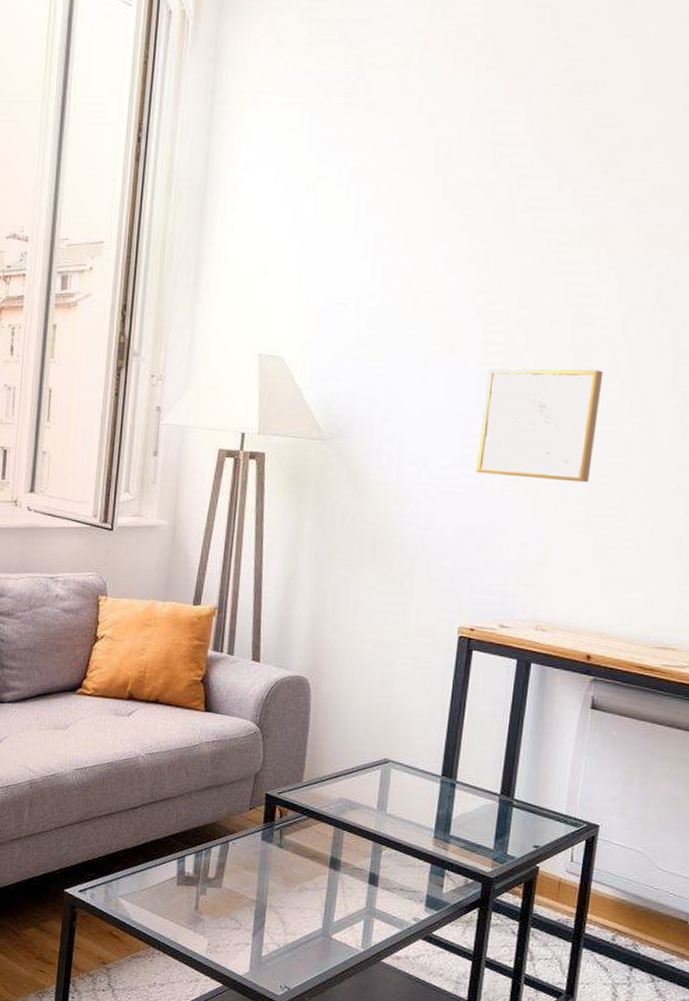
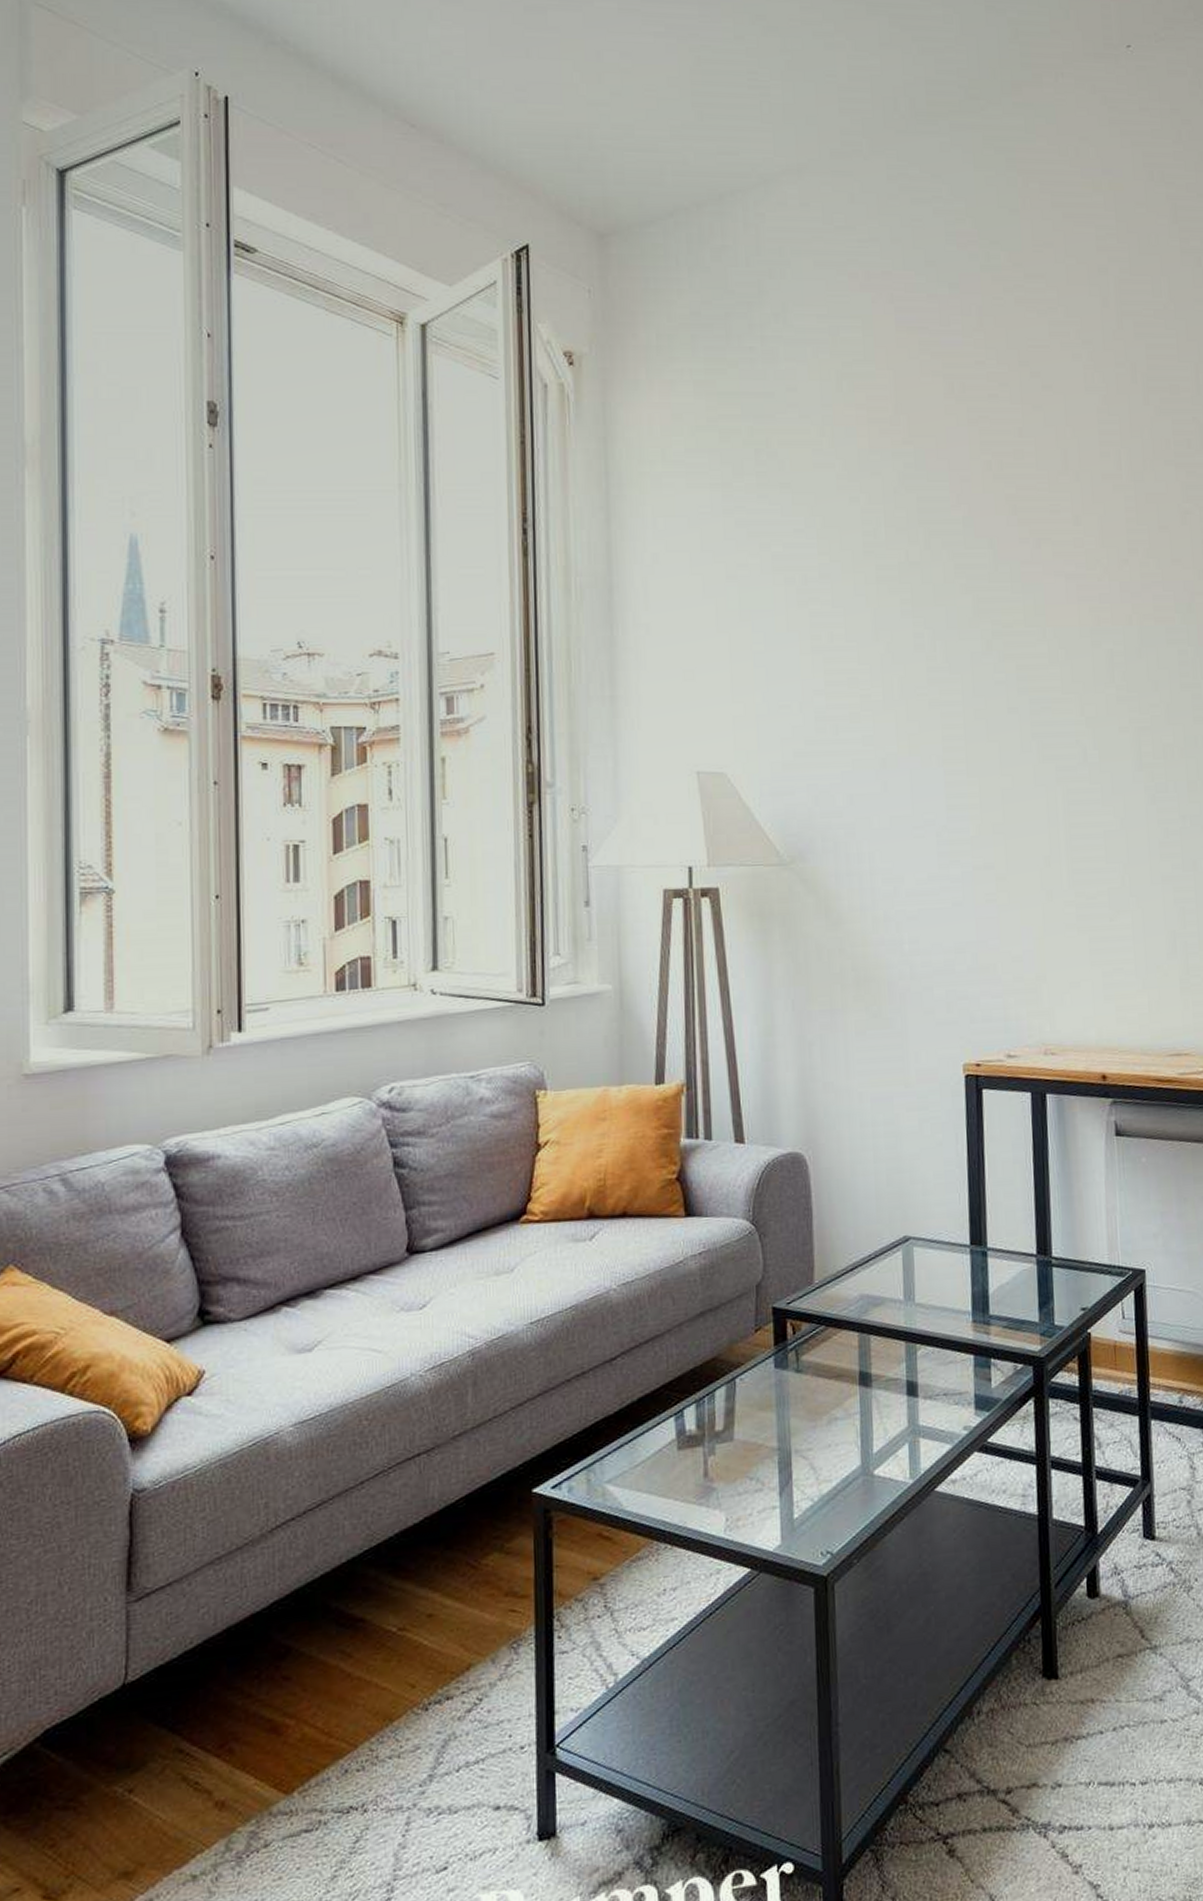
wall art: present [476,368,604,483] -> none [952,757,1074,885]

